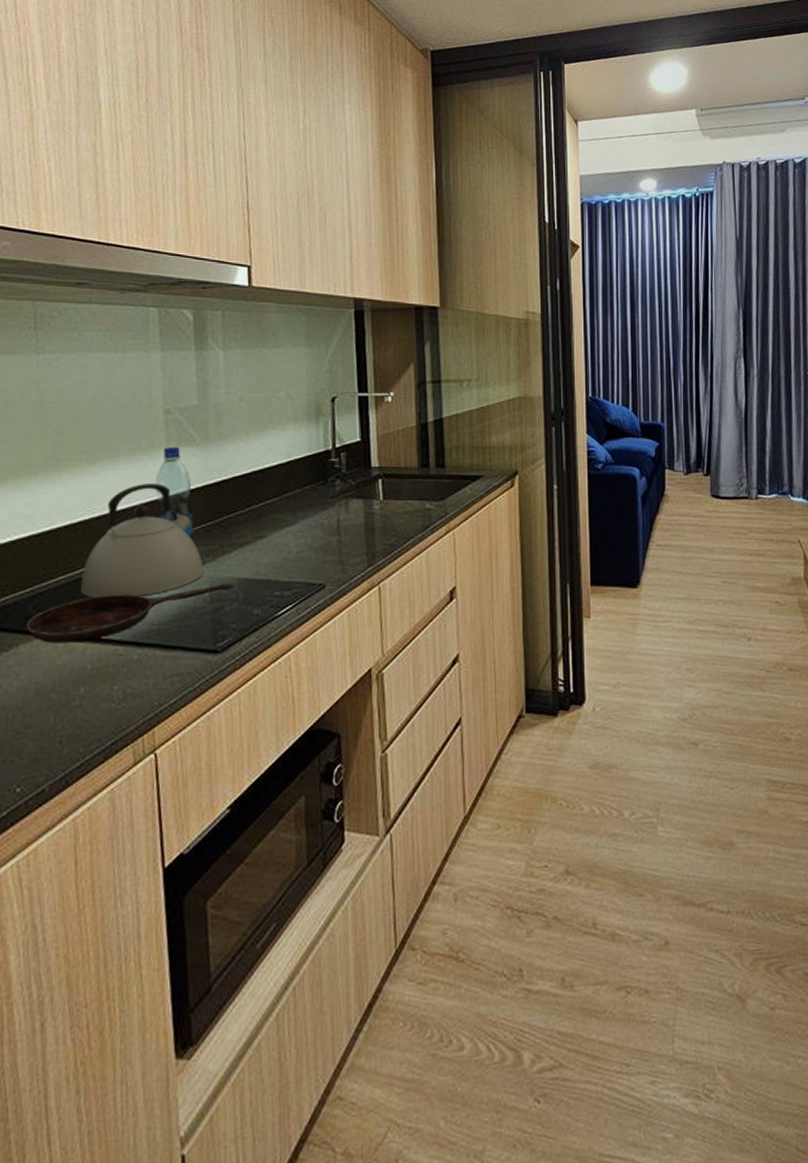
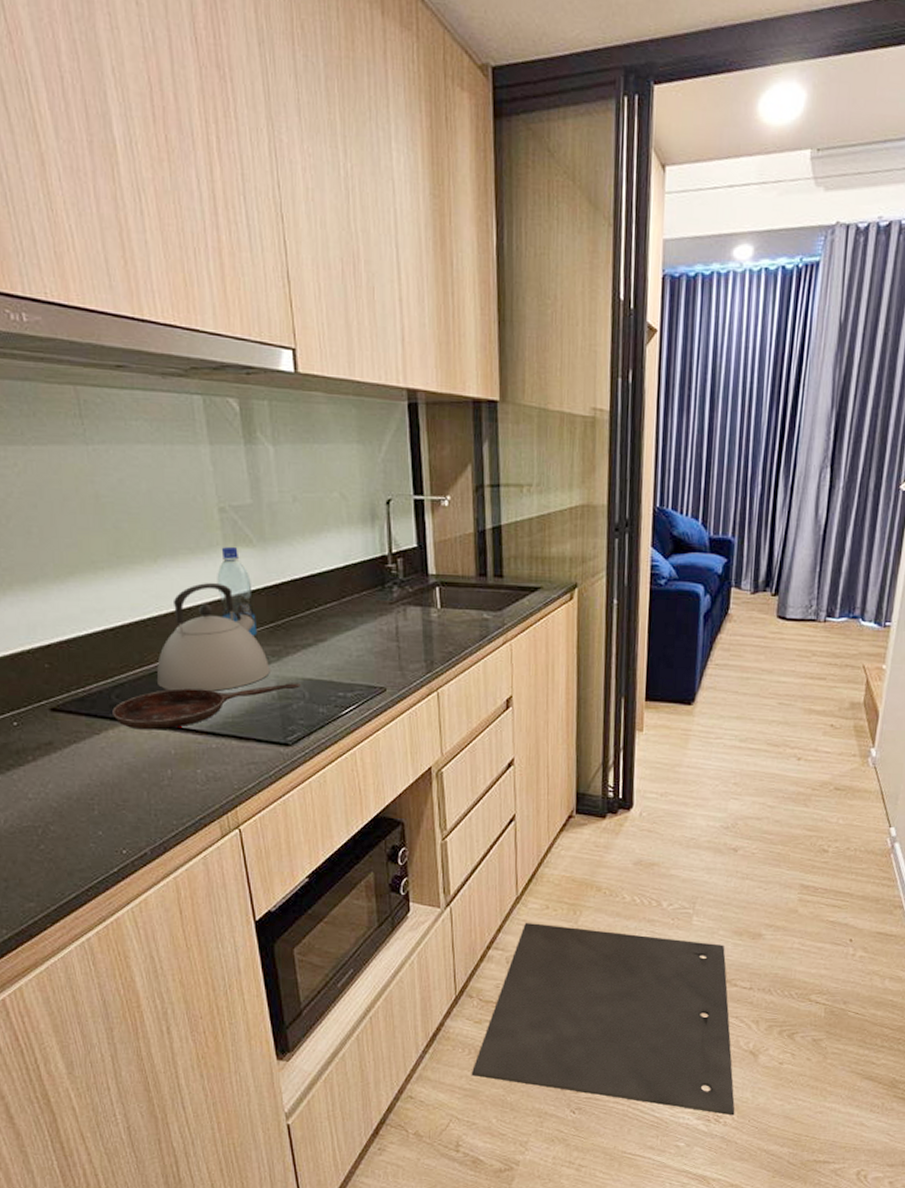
door mat: none [415,847,728,1088] -> present [472,923,735,1116]

